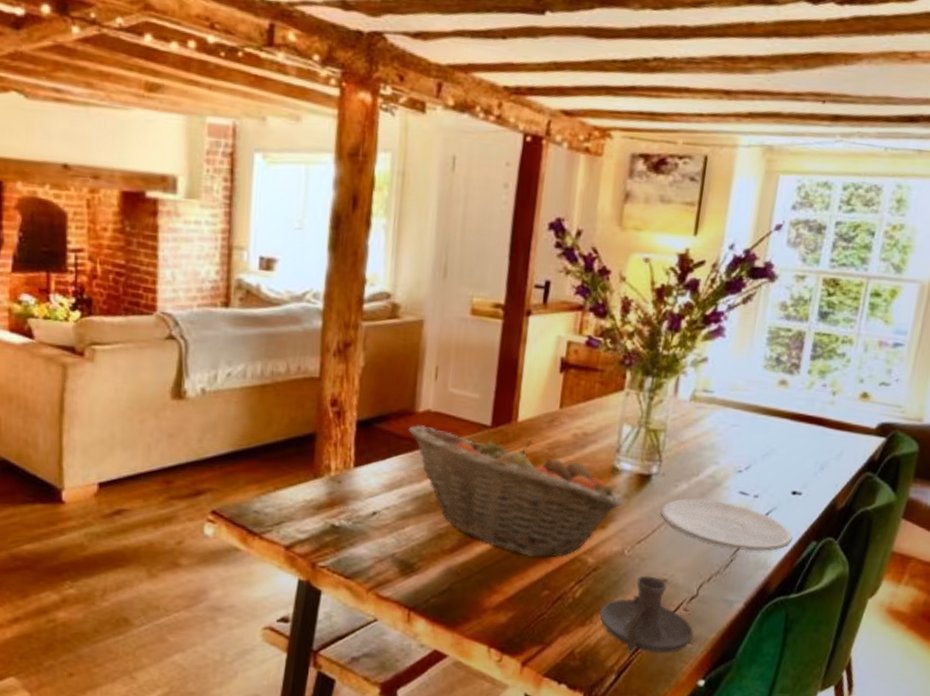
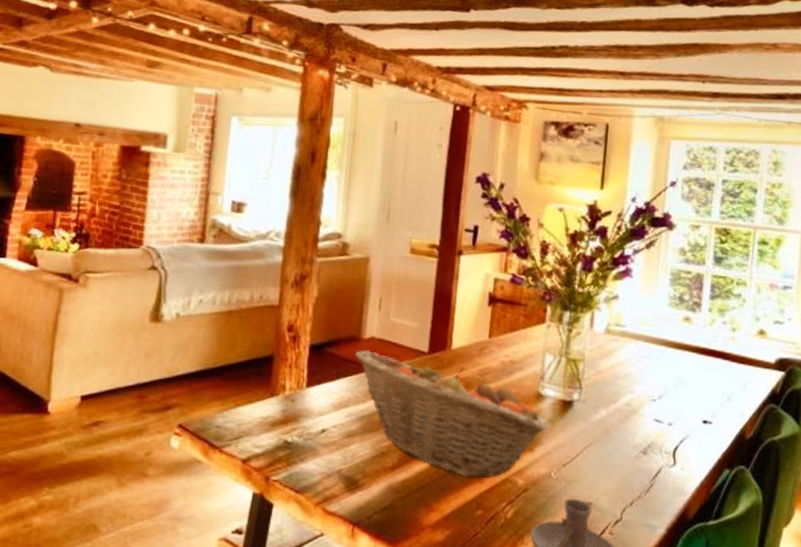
plate: present [662,498,793,552] -> none [584,424,707,478]

